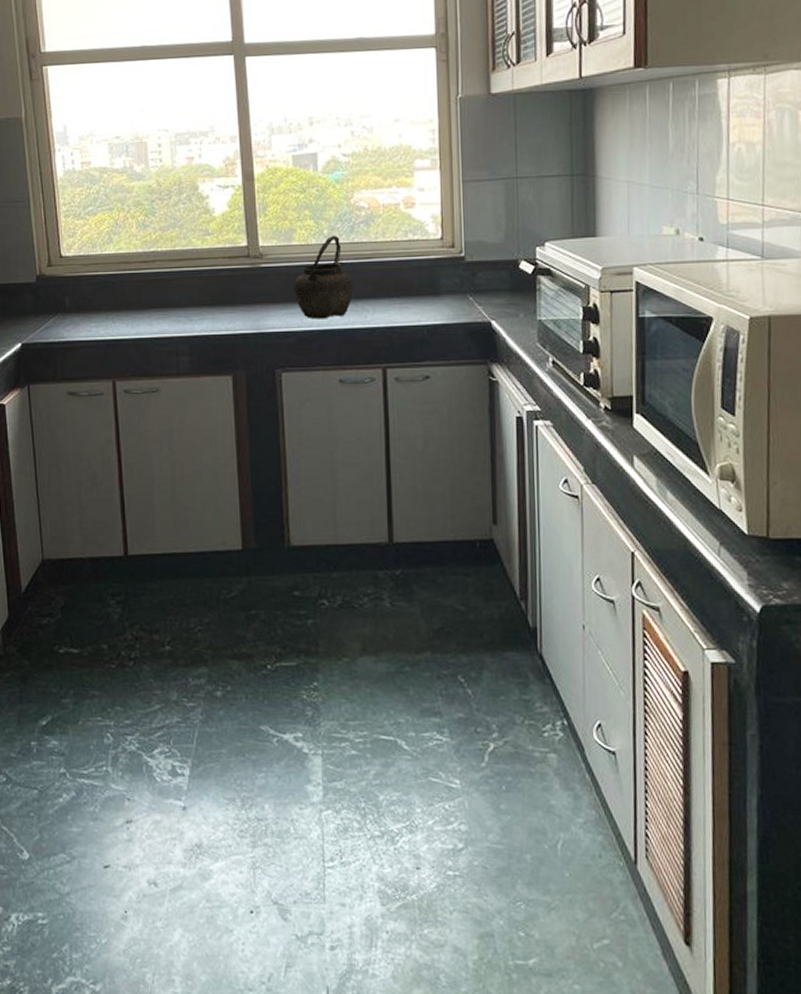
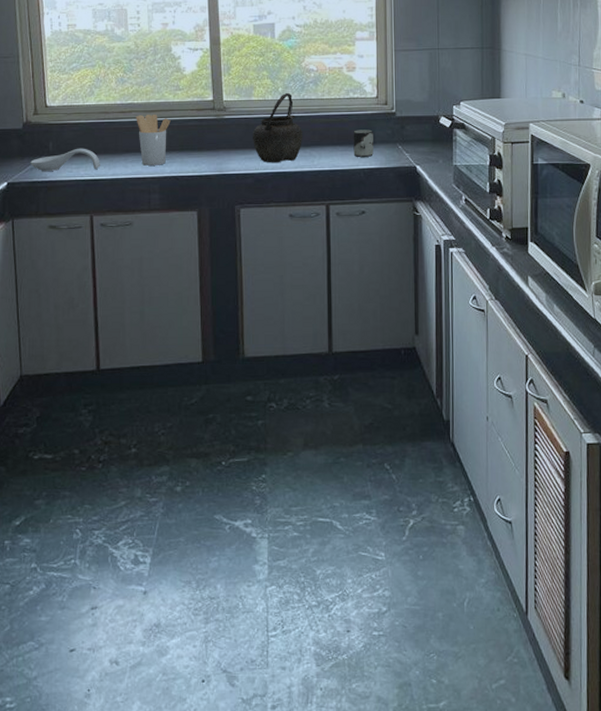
spoon rest: none [45,303,122,330] -> present [30,148,100,171]
utensil holder: none [160,263,200,323] -> present [136,113,171,166]
cup: none [413,278,439,311] -> present [353,129,374,157]

